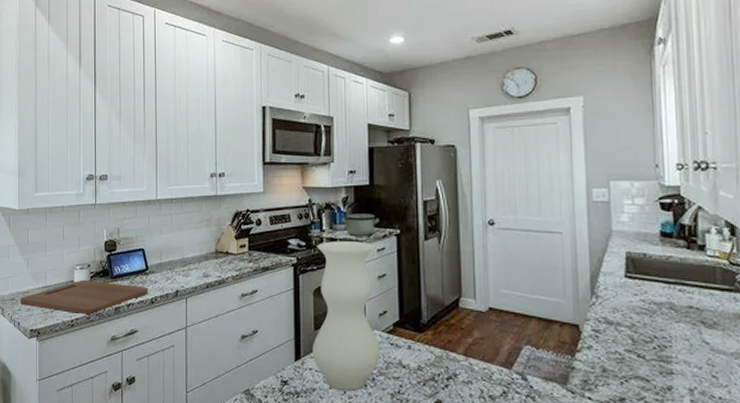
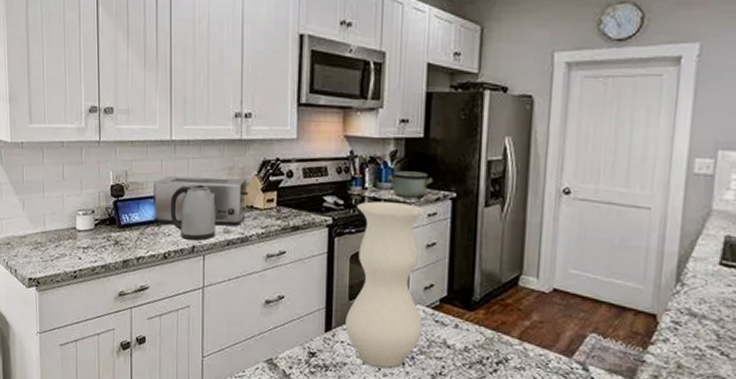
cutting board: present [20,280,148,315] -> none [17,227,161,267]
toaster: none [142,228,224,273] -> present [153,176,249,227]
kettle: none [156,236,196,285] -> present [170,184,216,241]

